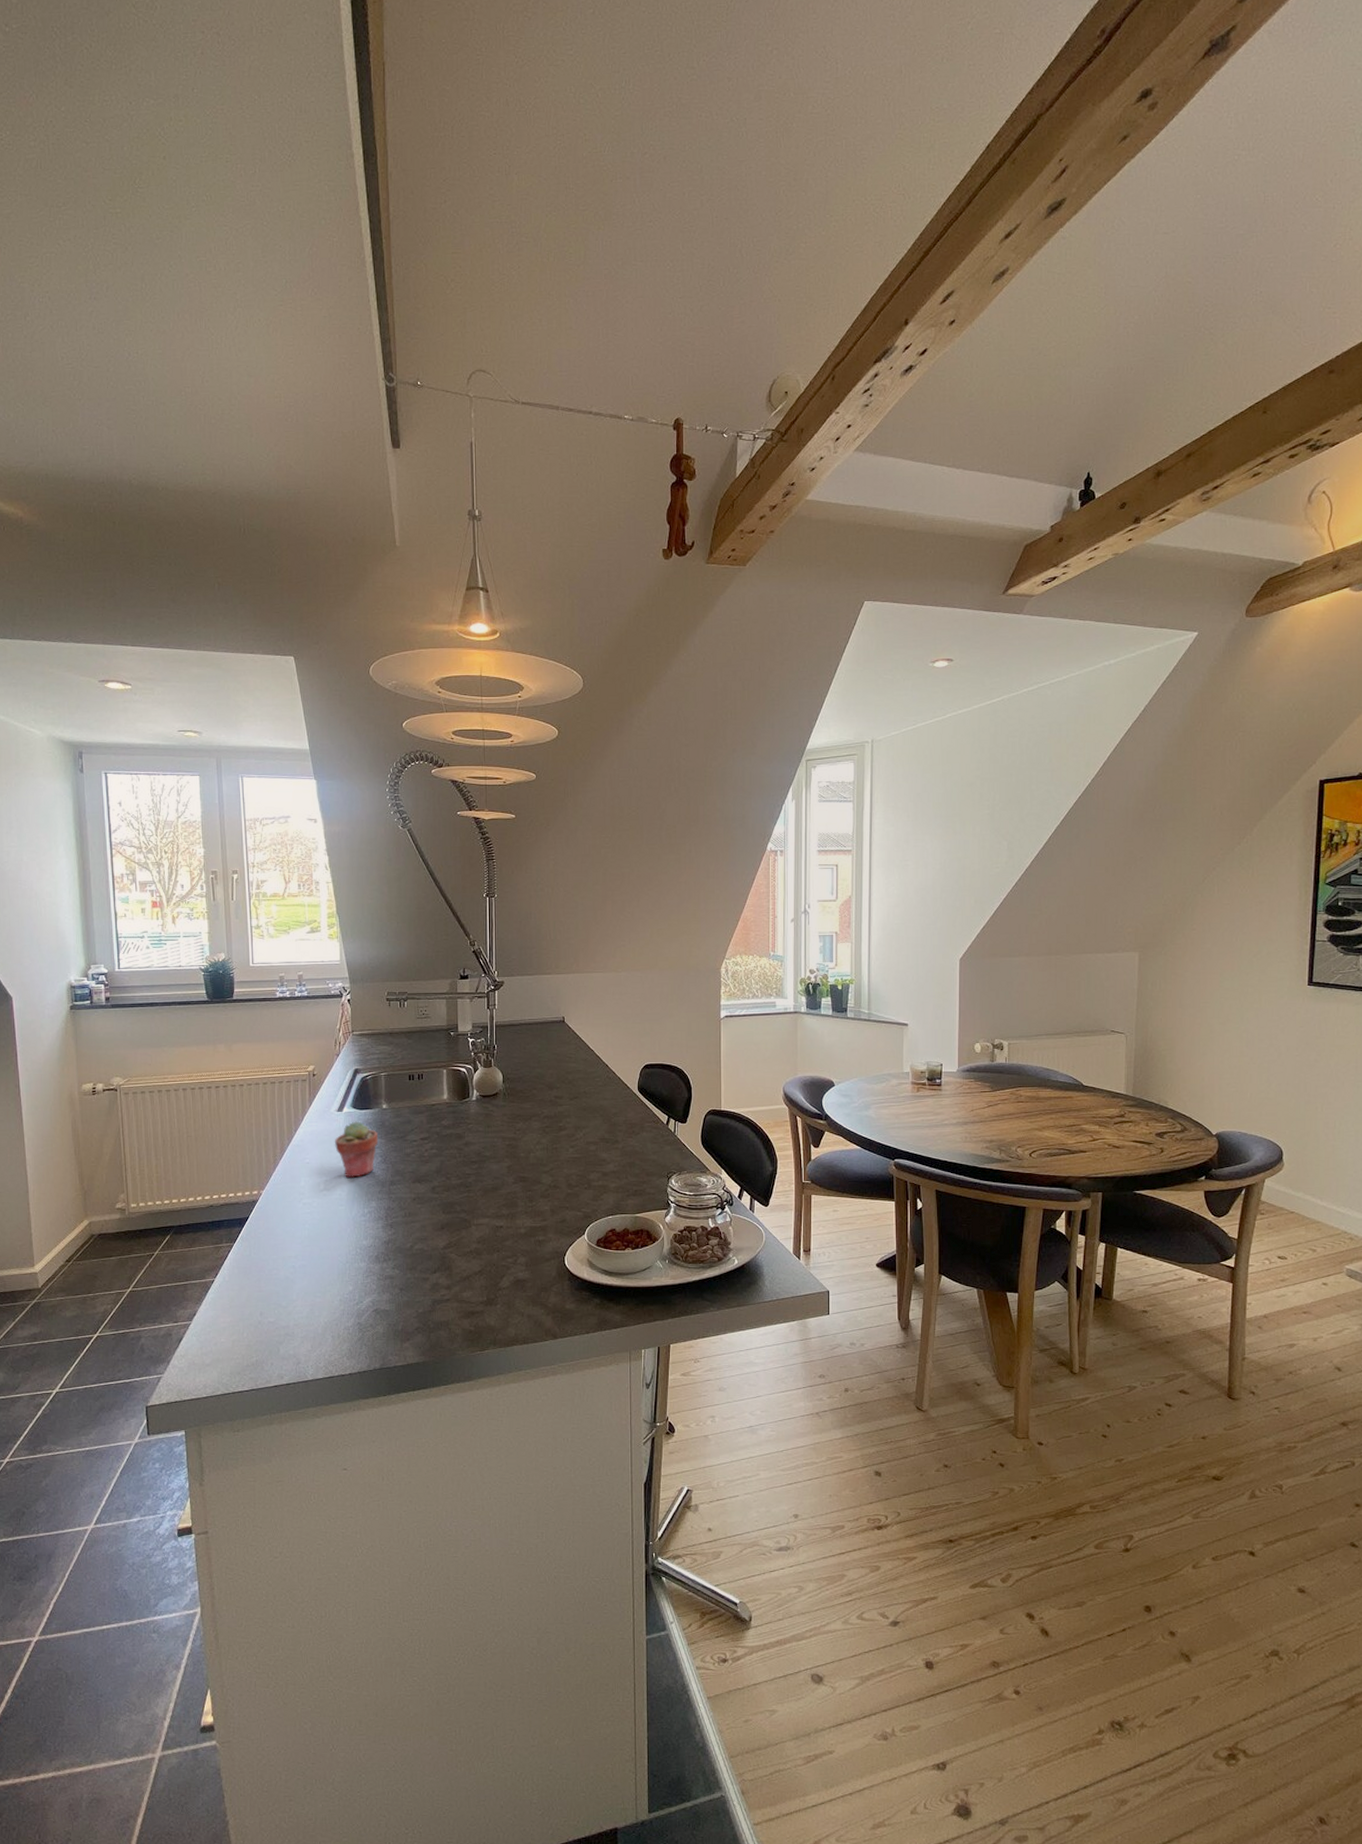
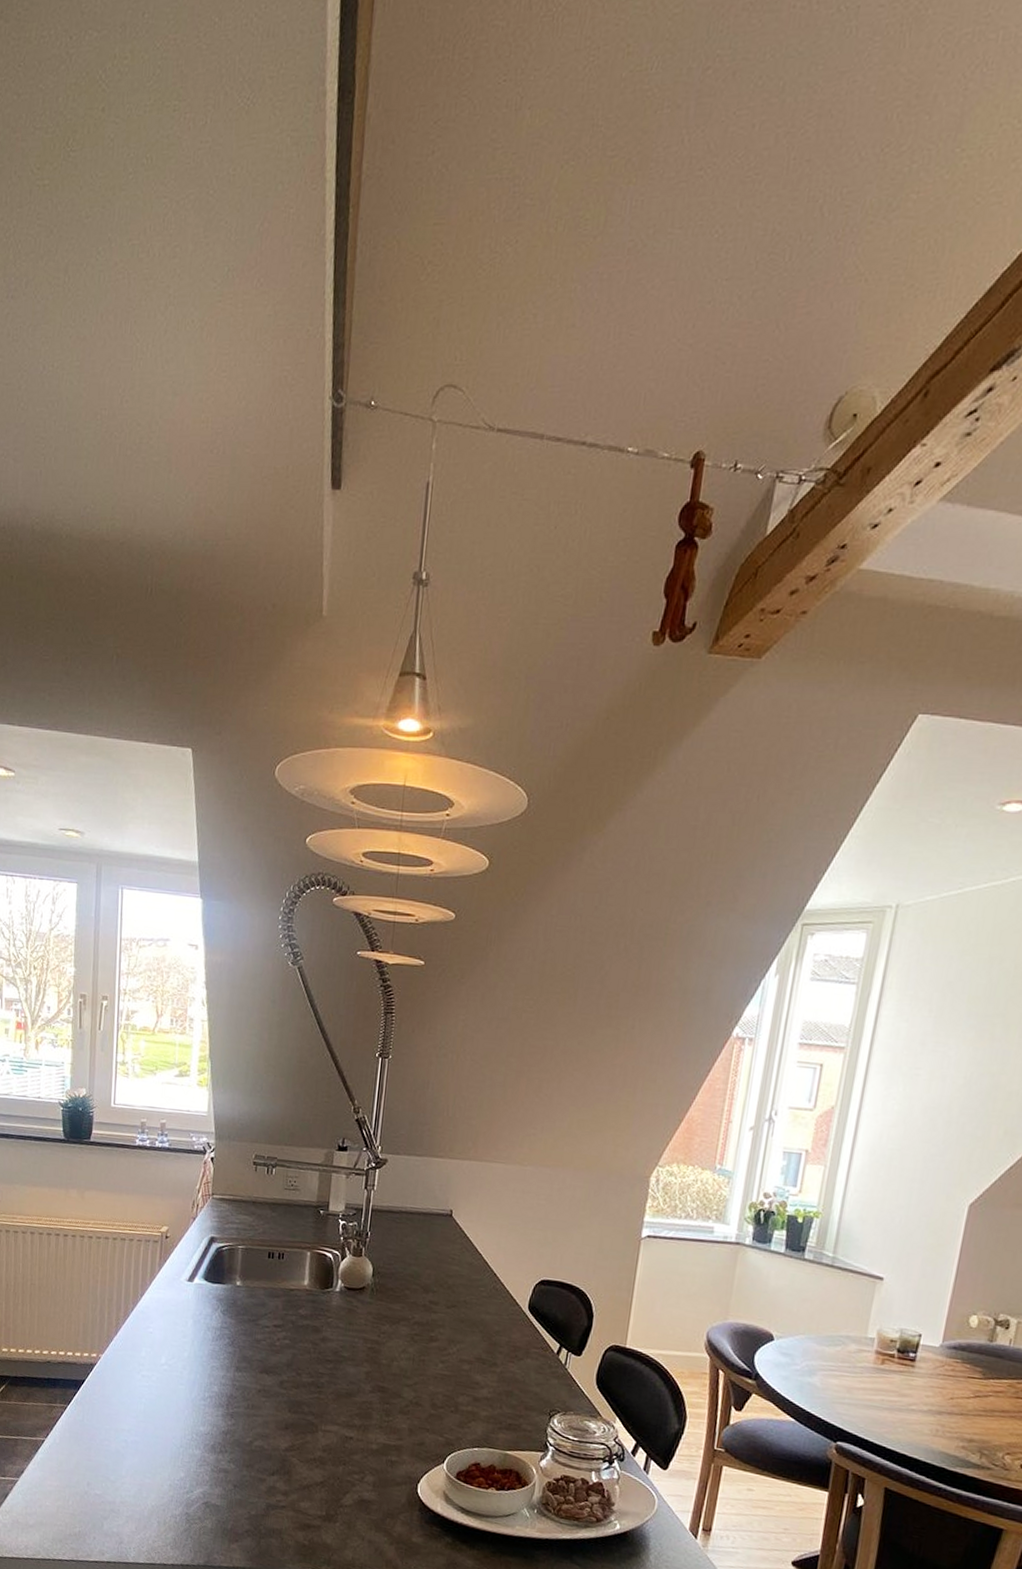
potted succulent: present [335,1121,379,1179] -> none [181,1294,229,1357]

